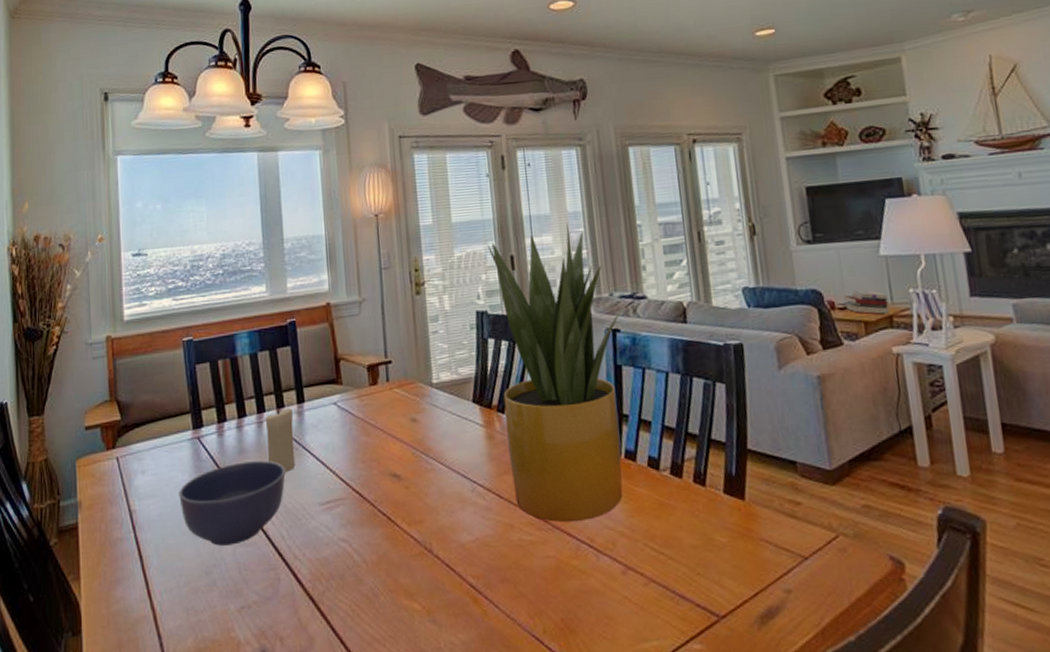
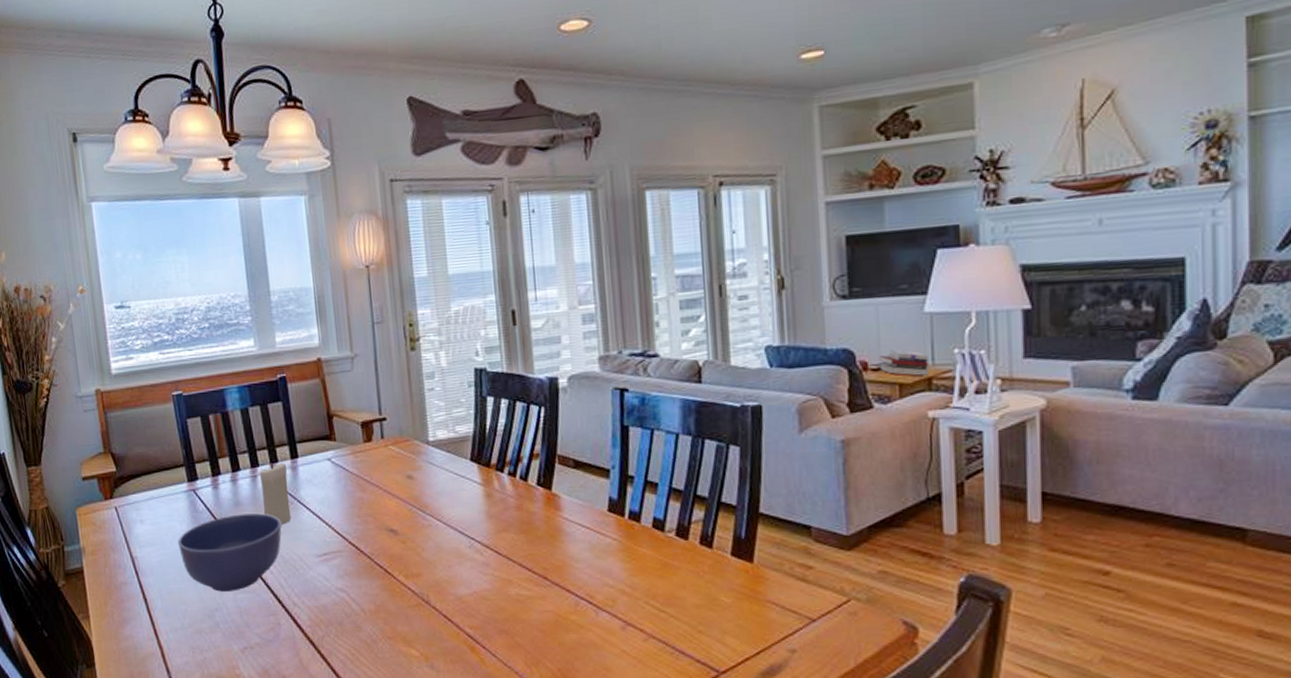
planter: present [487,222,626,523] -> none [486,274,636,580]

